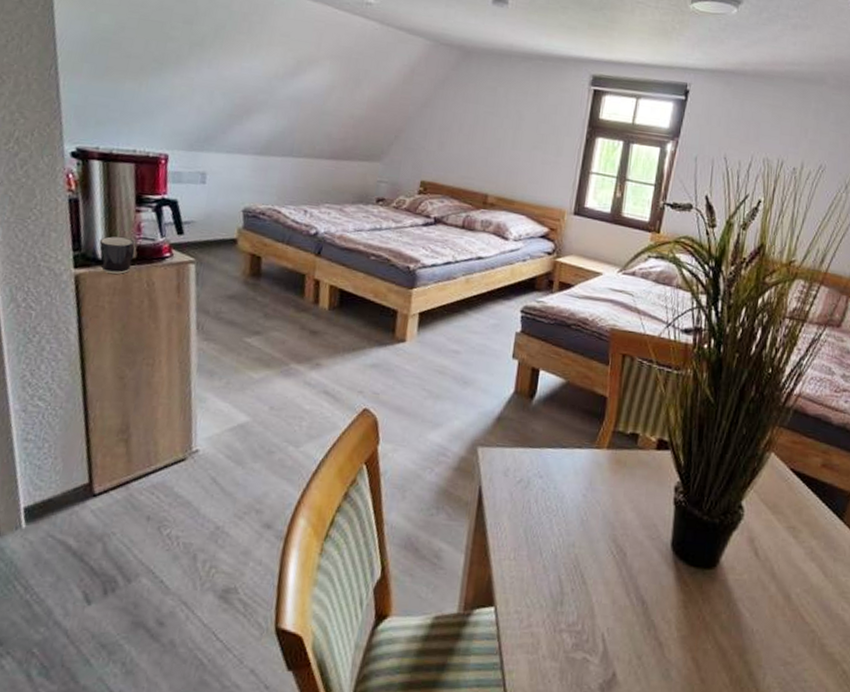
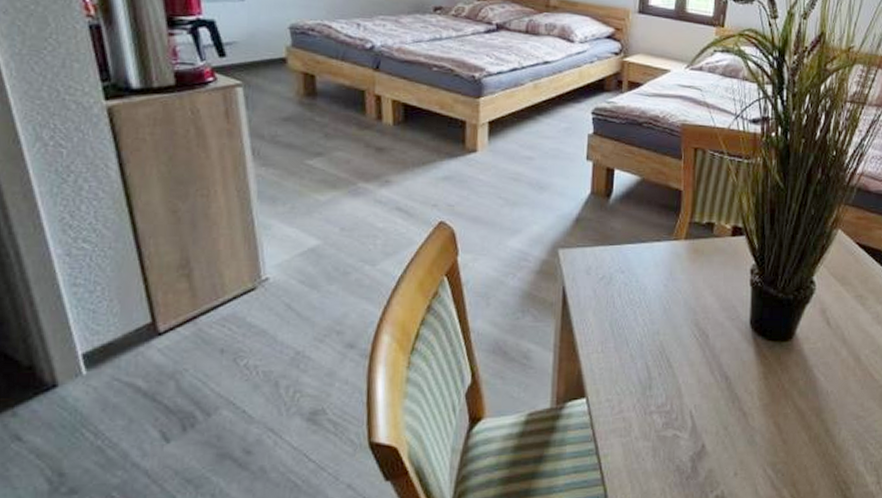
mug: present [99,236,135,275] -> none [130,63,173,104]

